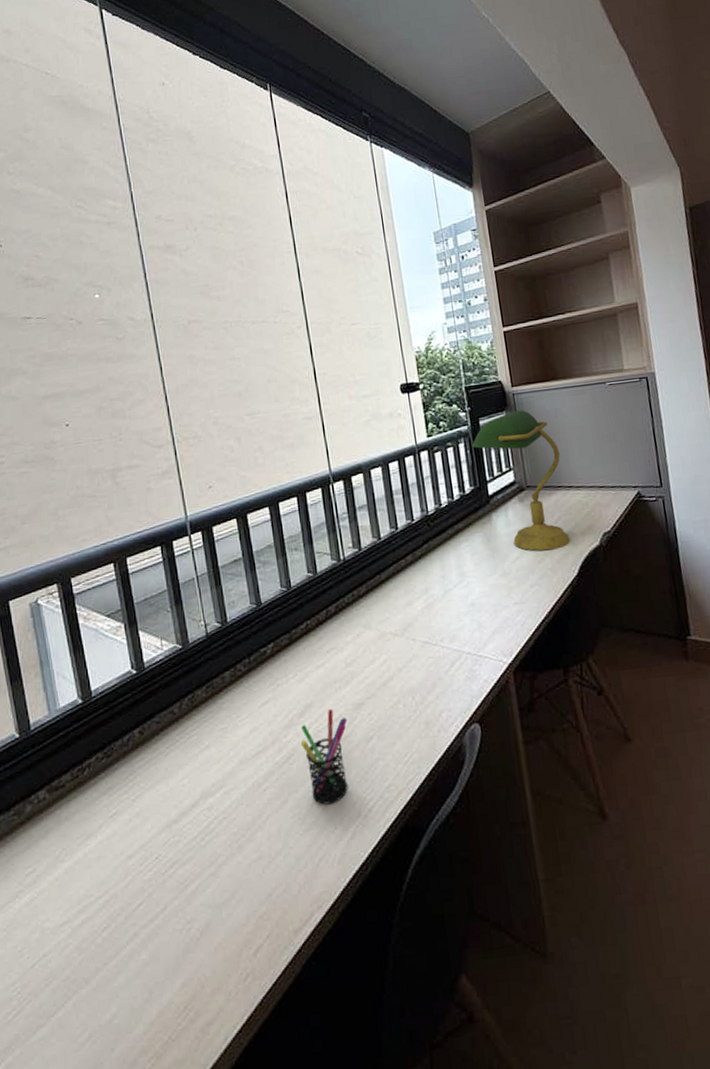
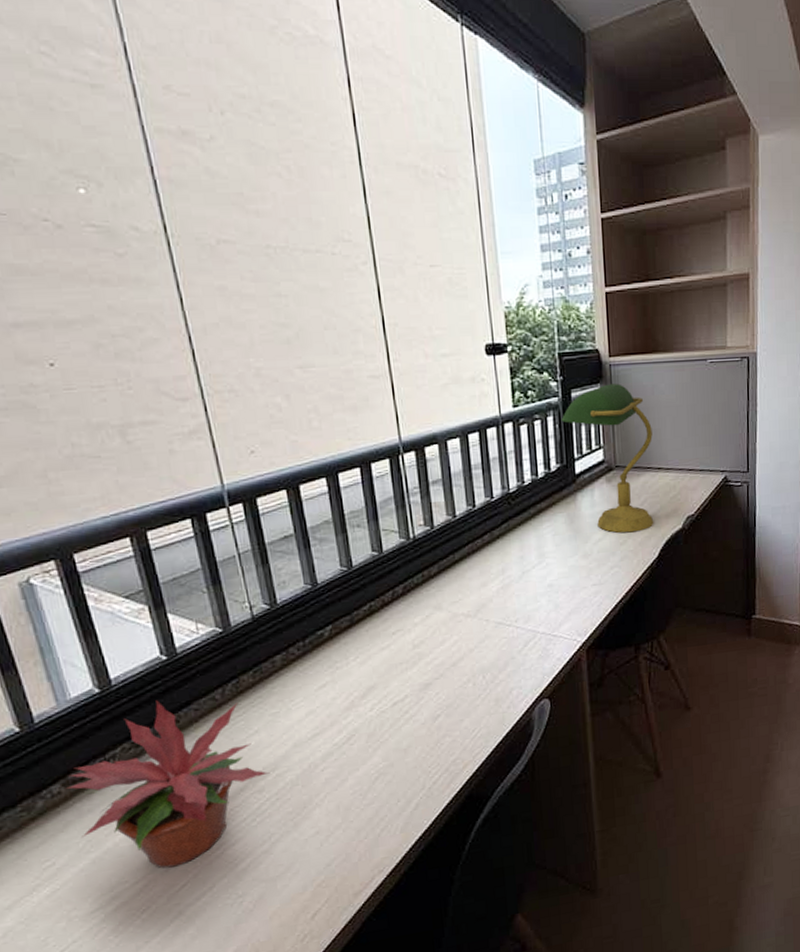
potted plant: none [49,712,217,884] -> present [65,700,269,868]
pen holder: present [301,708,348,805] -> none [363,689,414,781]

